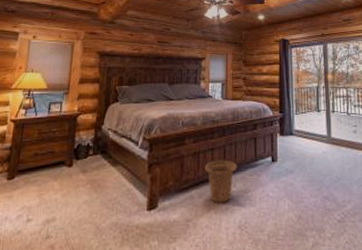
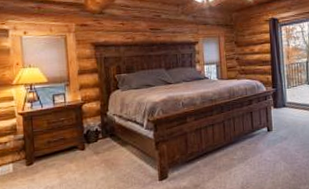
basket: present [204,160,238,203] -> none [206,133,237,170]

